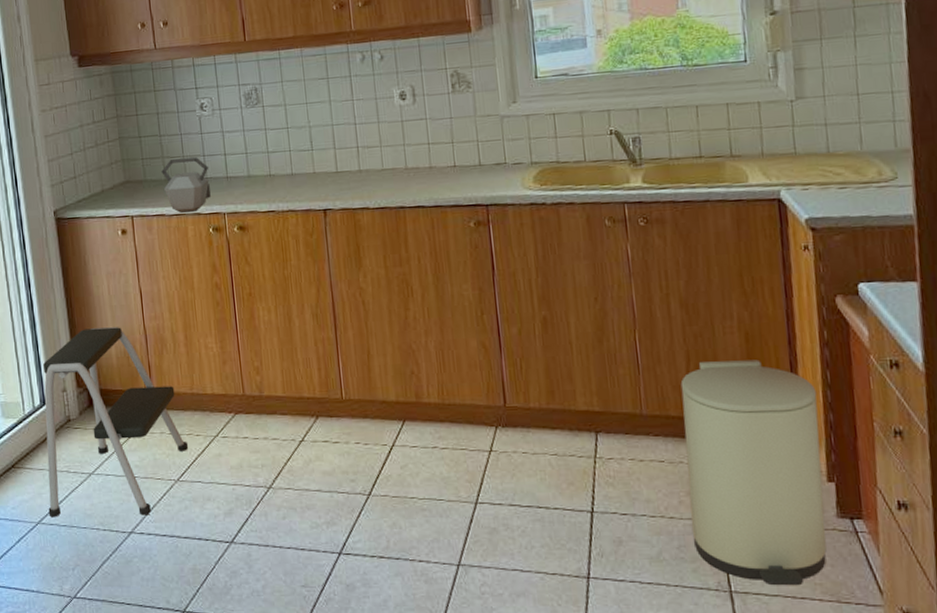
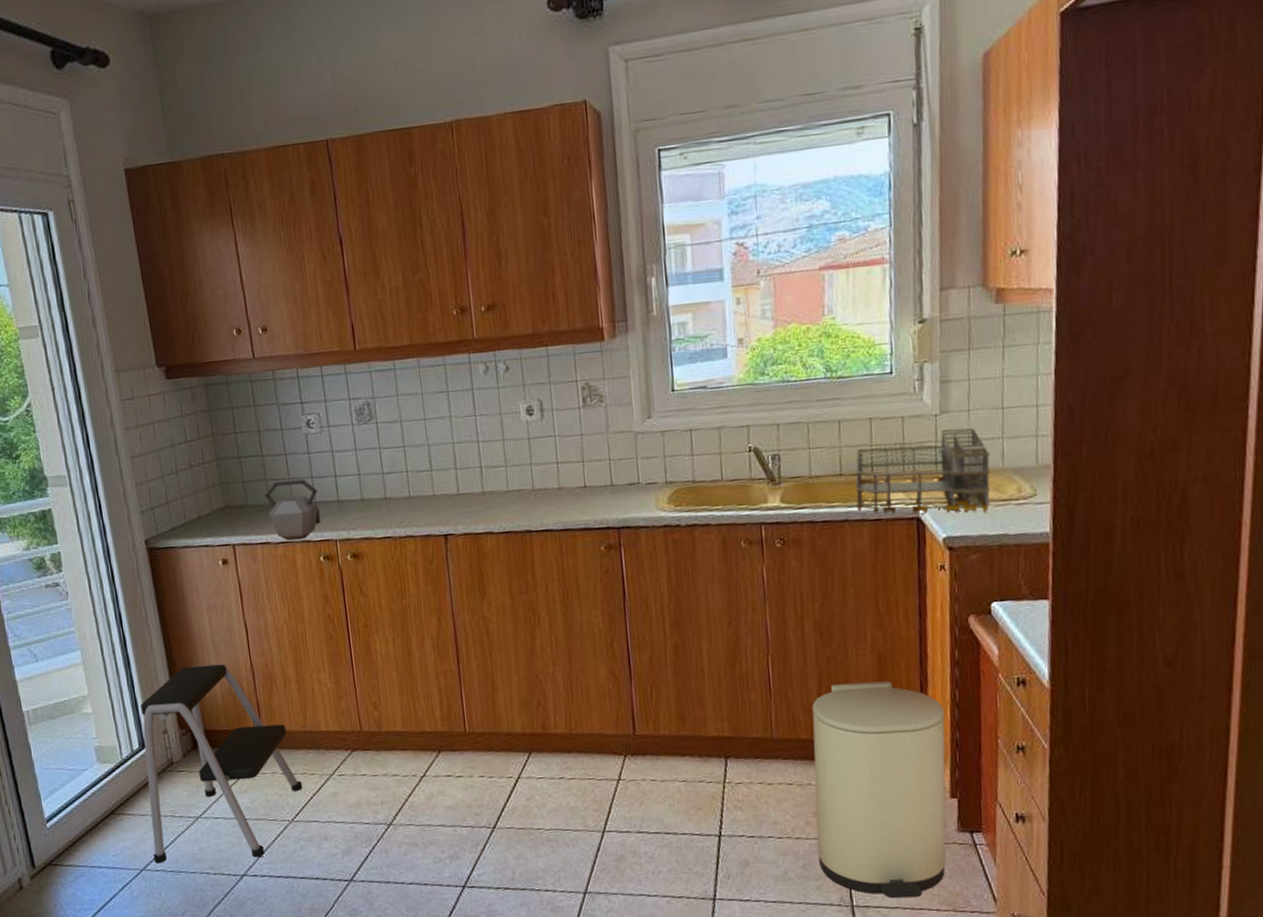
dish rack: none [714,113,850,196] -> present [855,427,990,515]

